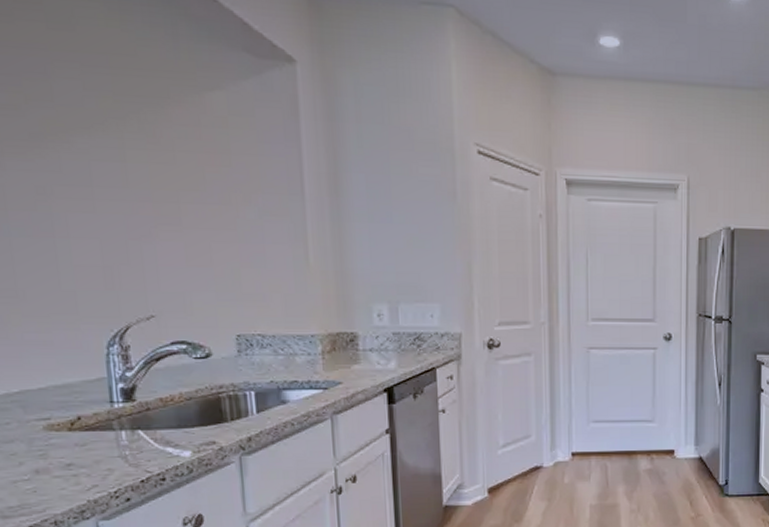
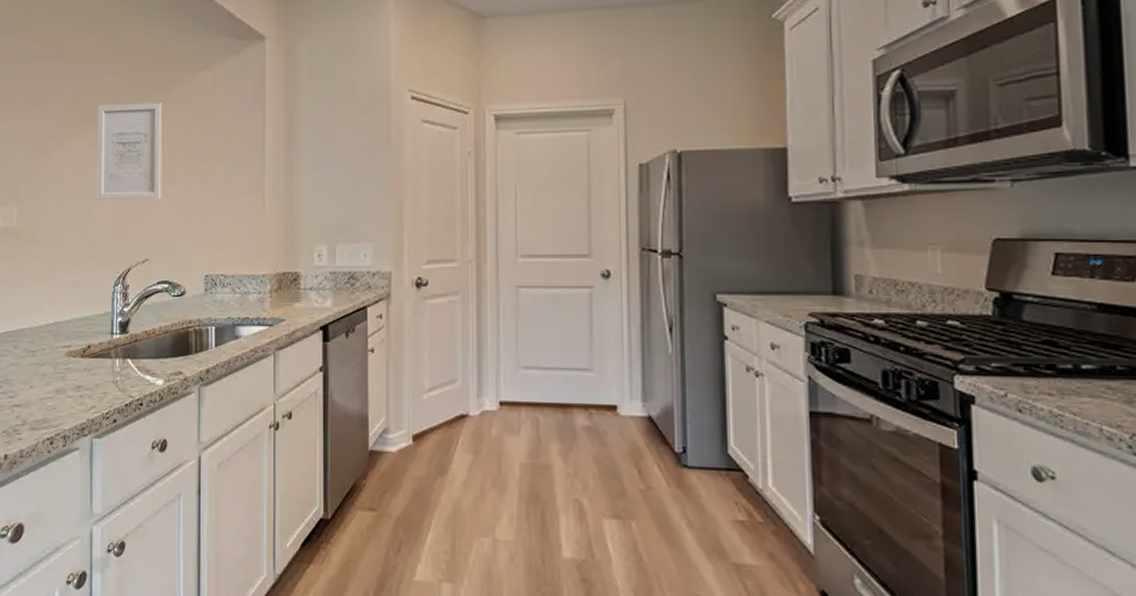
wall art: none [52,118,167,245] -> present [97,103,162,200]

